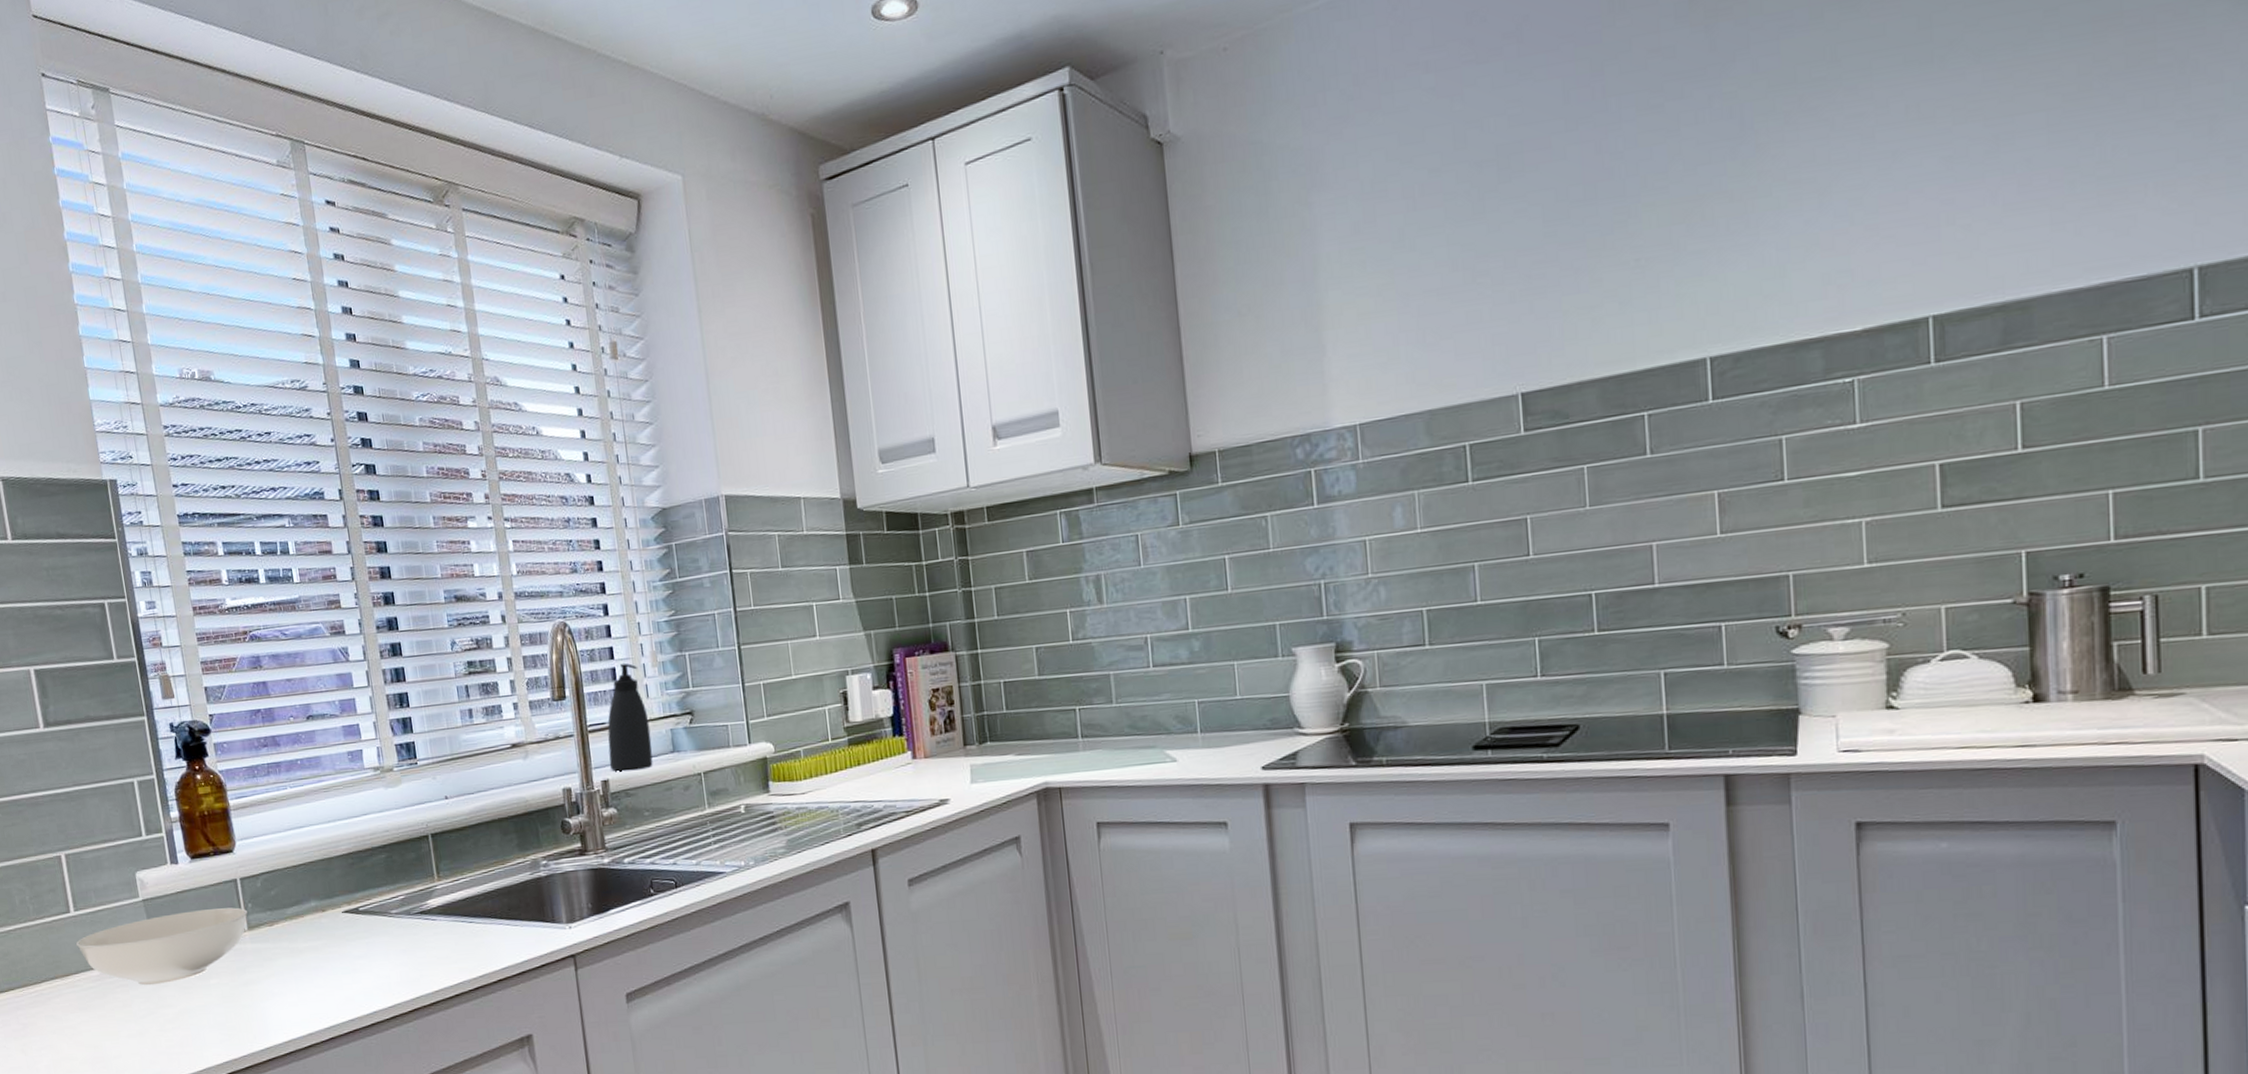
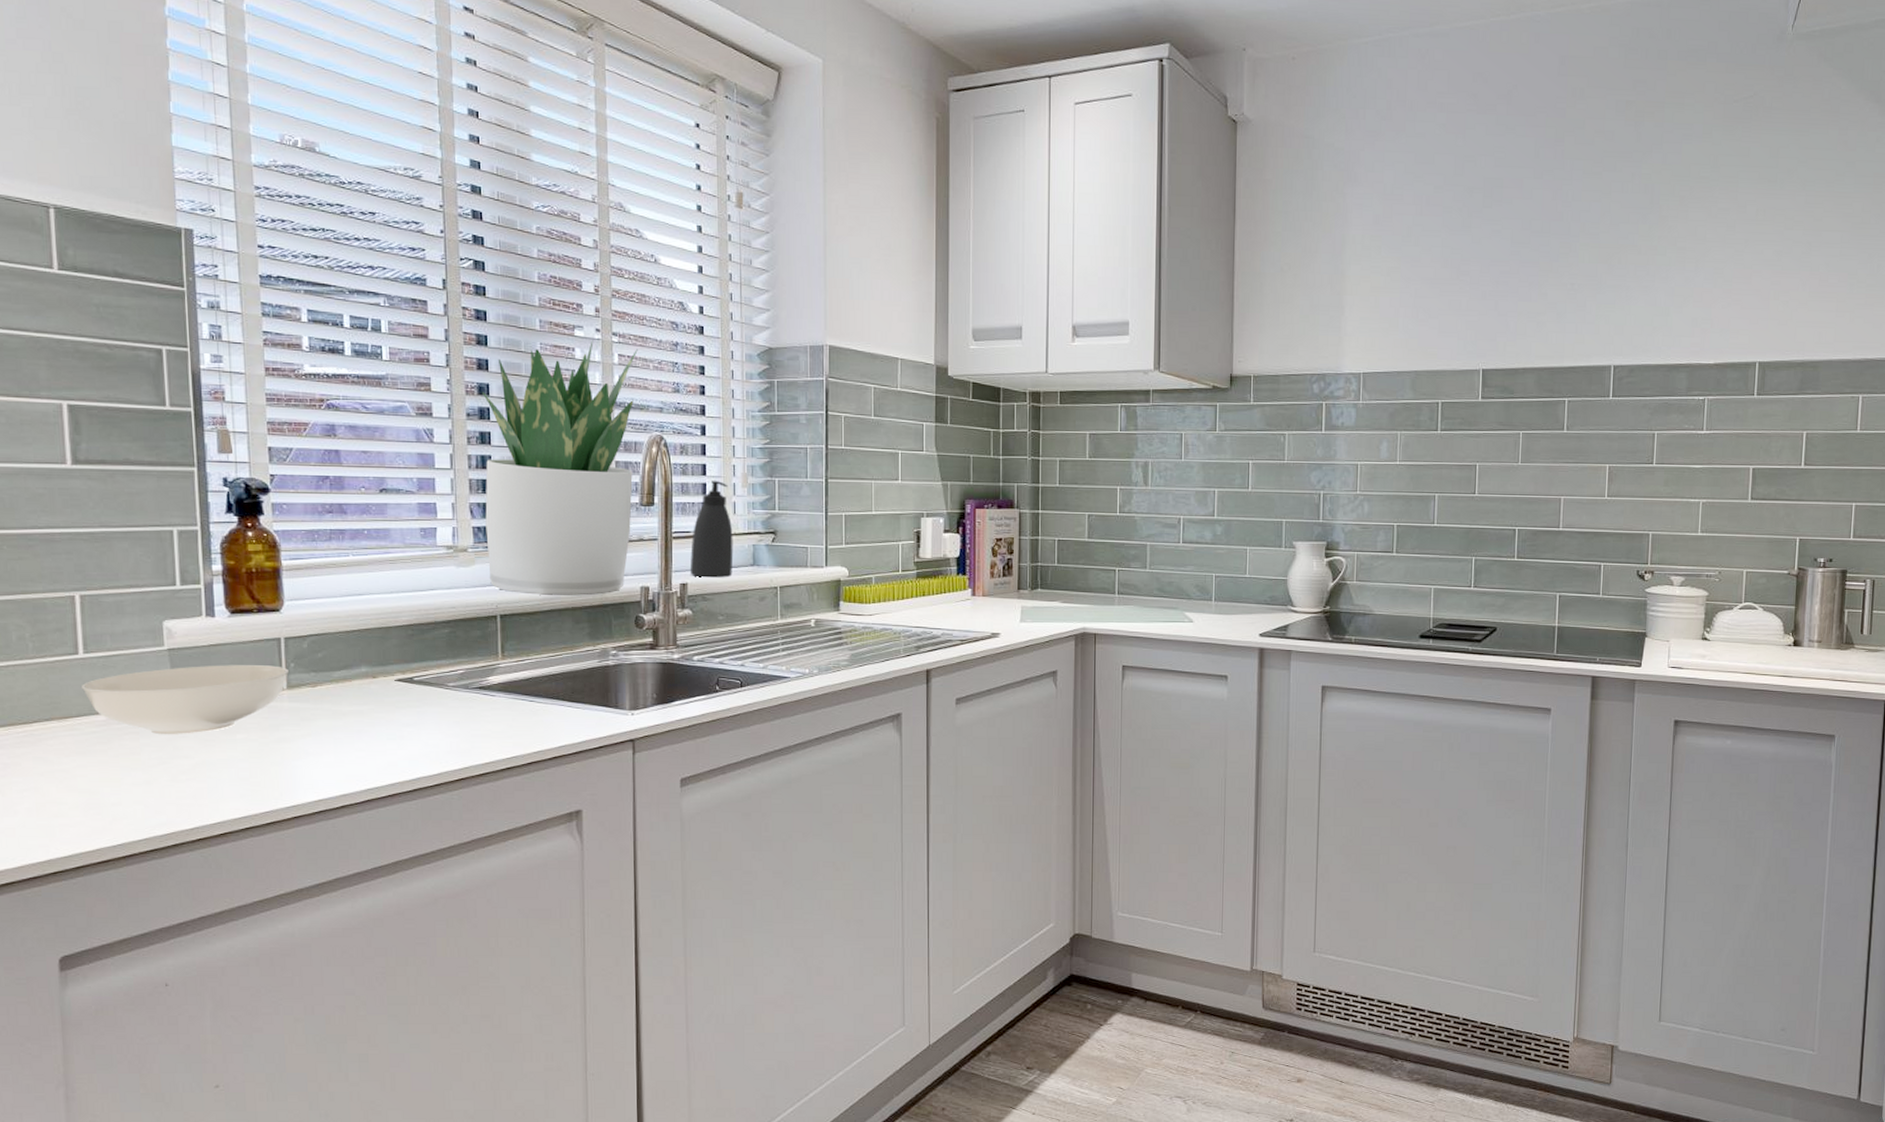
planter: none [388,529,546,810] -> present [482,340,638,596]

